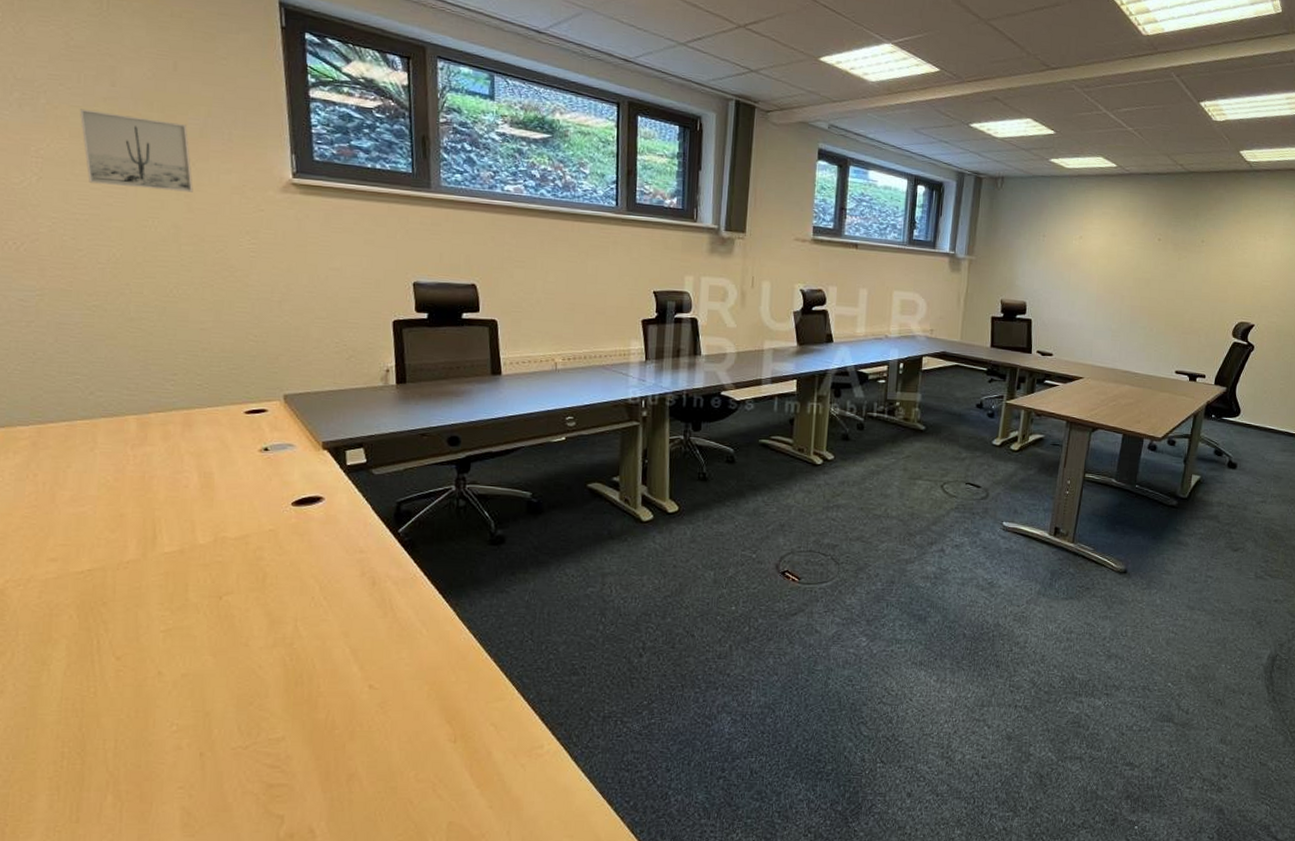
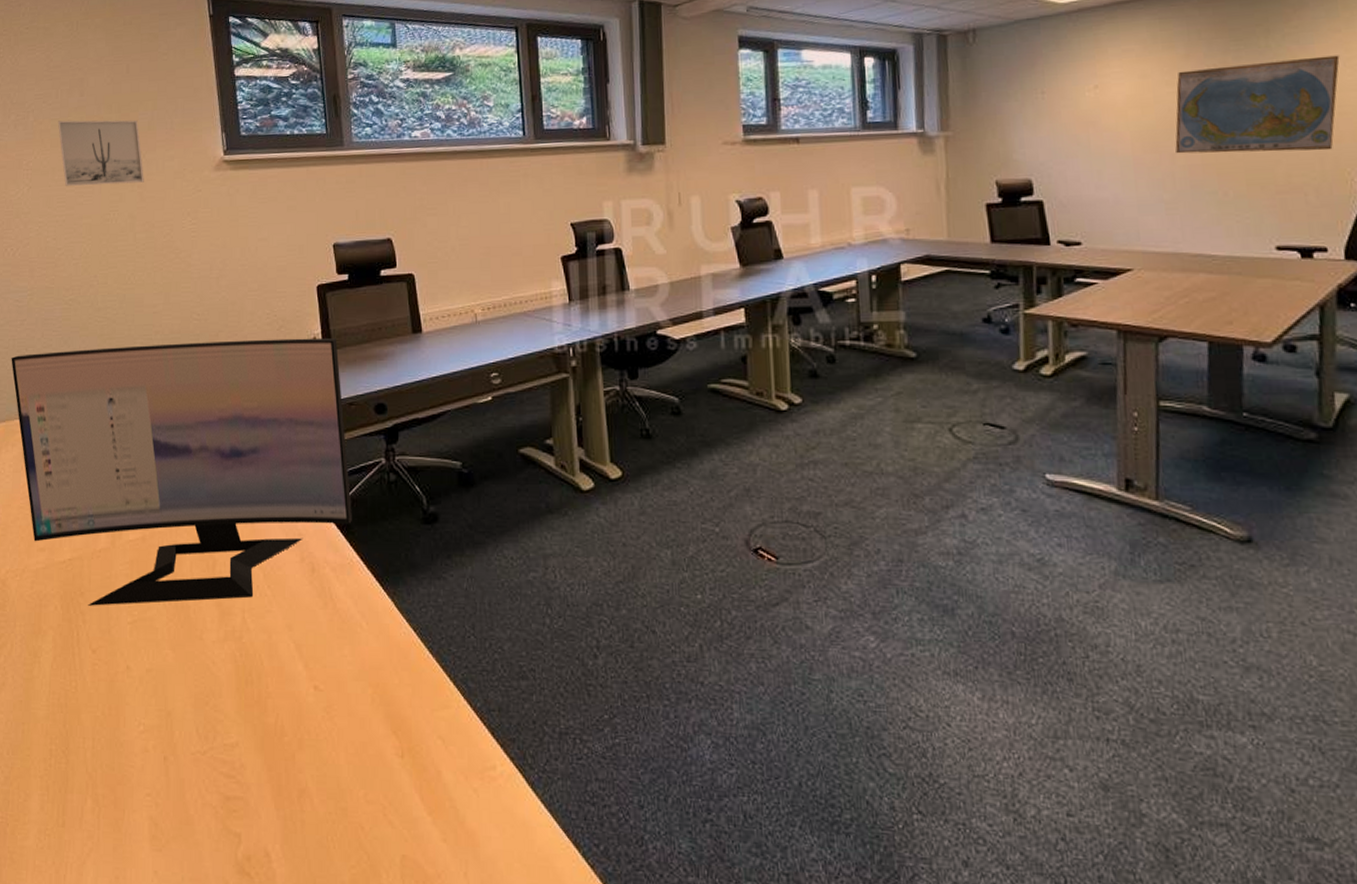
computer monitor: none [13,358,418,615] -> present [11,337,352,606]
world map: none [1125,235,1237,307] -> present [1175,55,1340,154]

